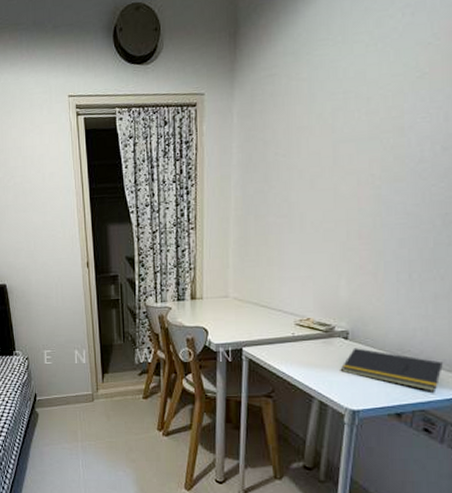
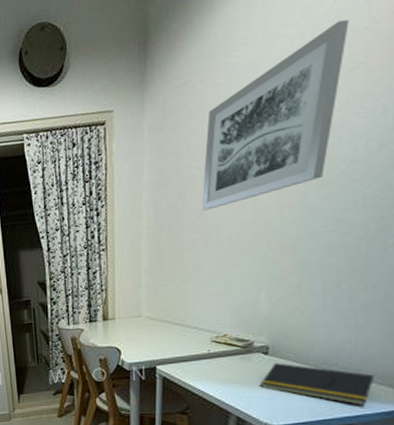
wall art: none [286,33,415,197] -> present [201,19,349,211]

